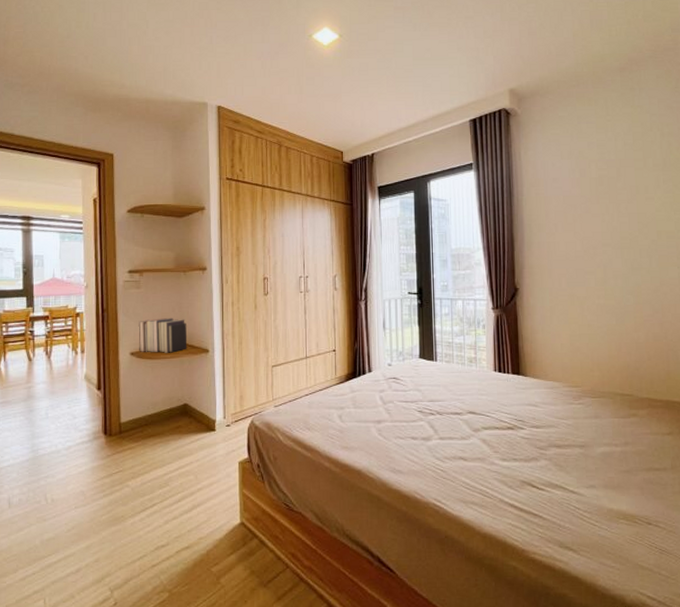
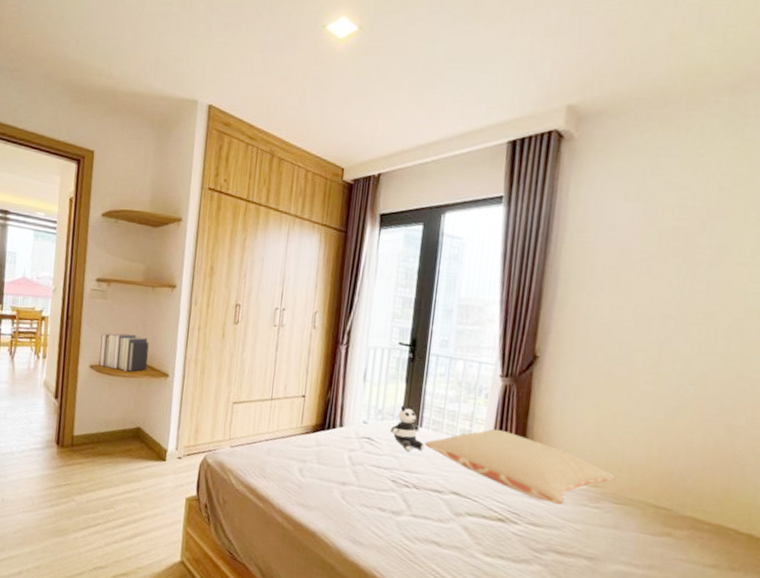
stuffed animal: none [412,343,441,384] -> present [390,404,425,452]
pillow: none [441,352,590,406] -> present [425,428,616,505]

